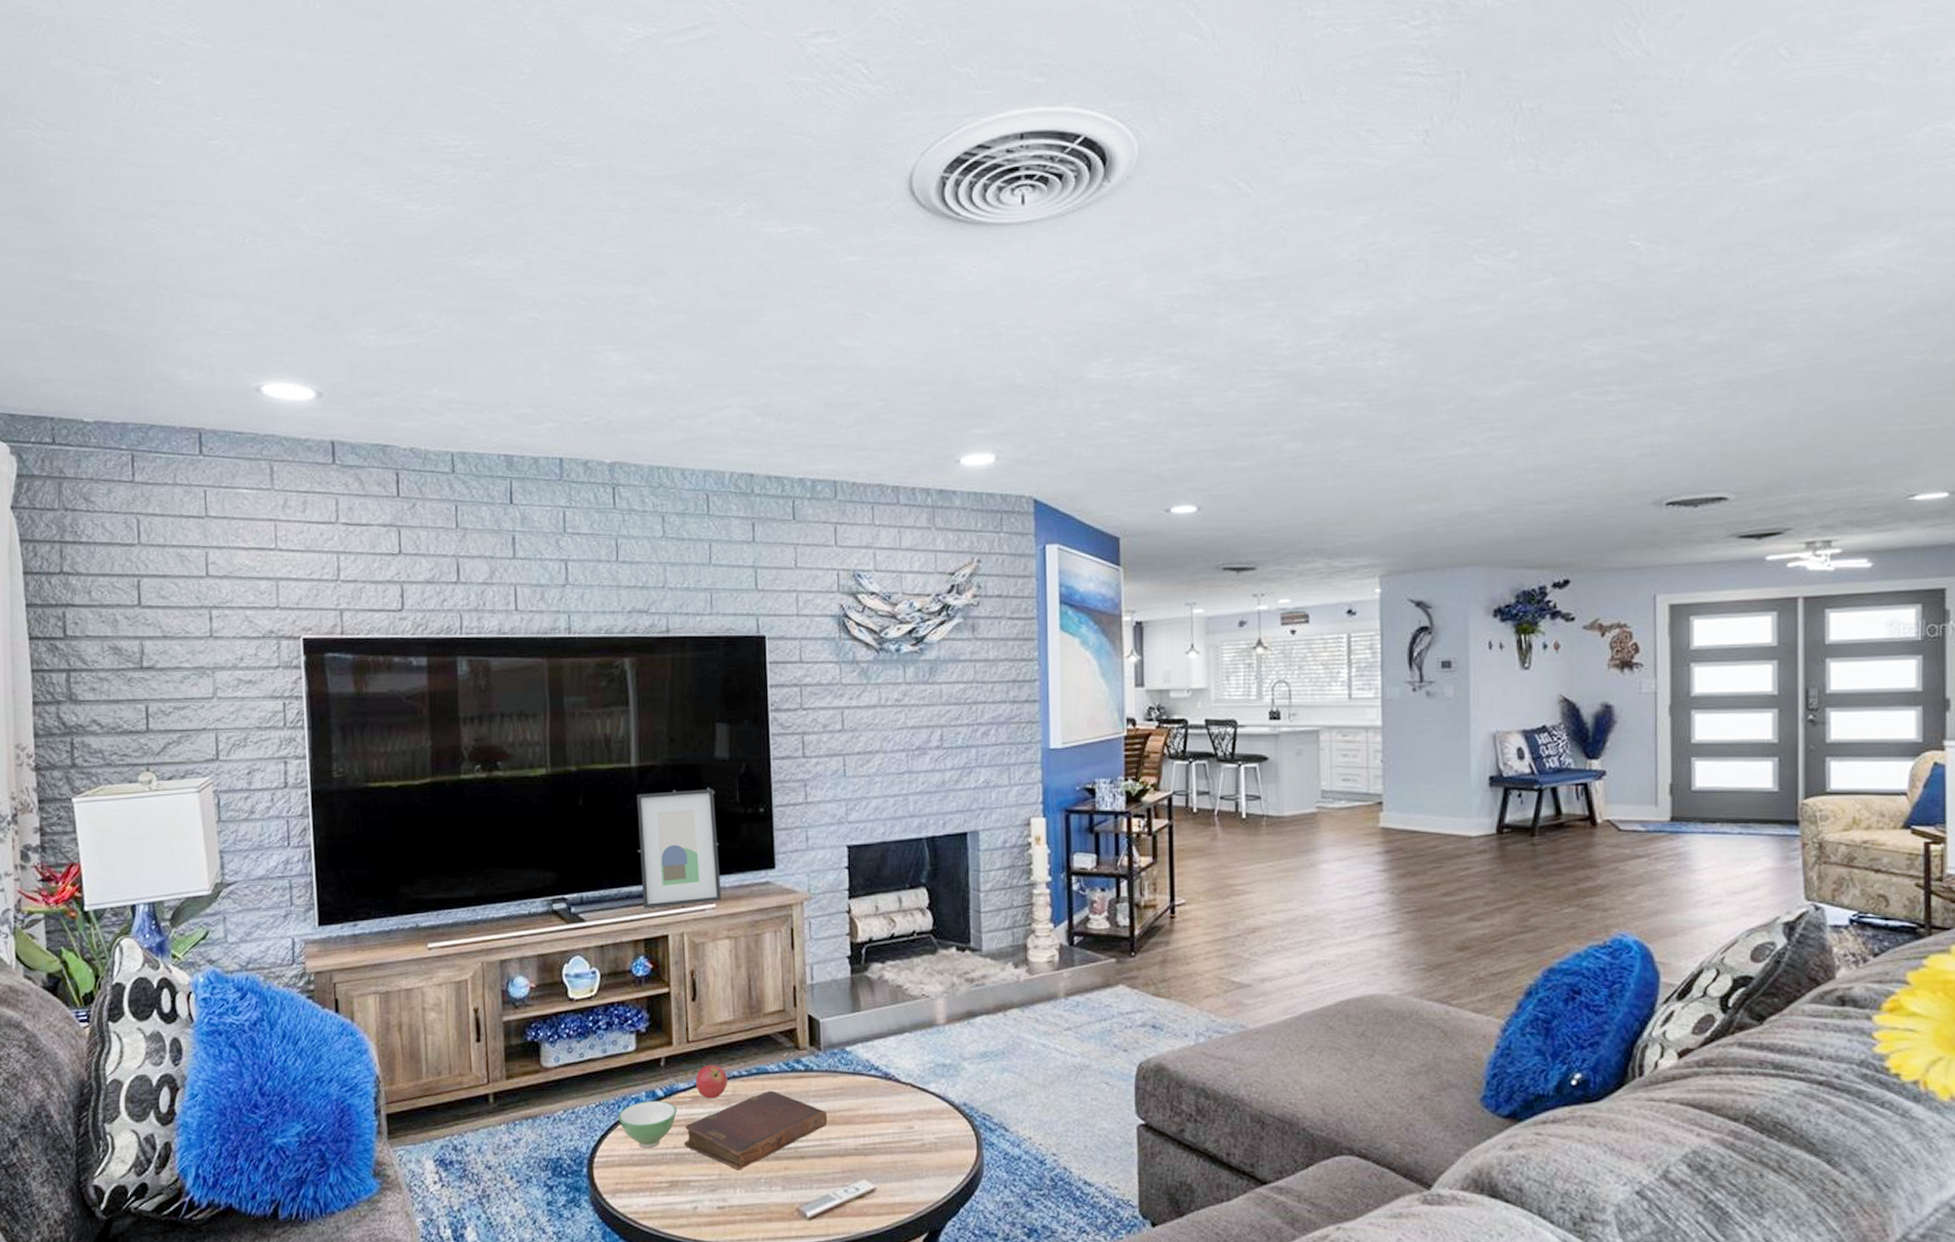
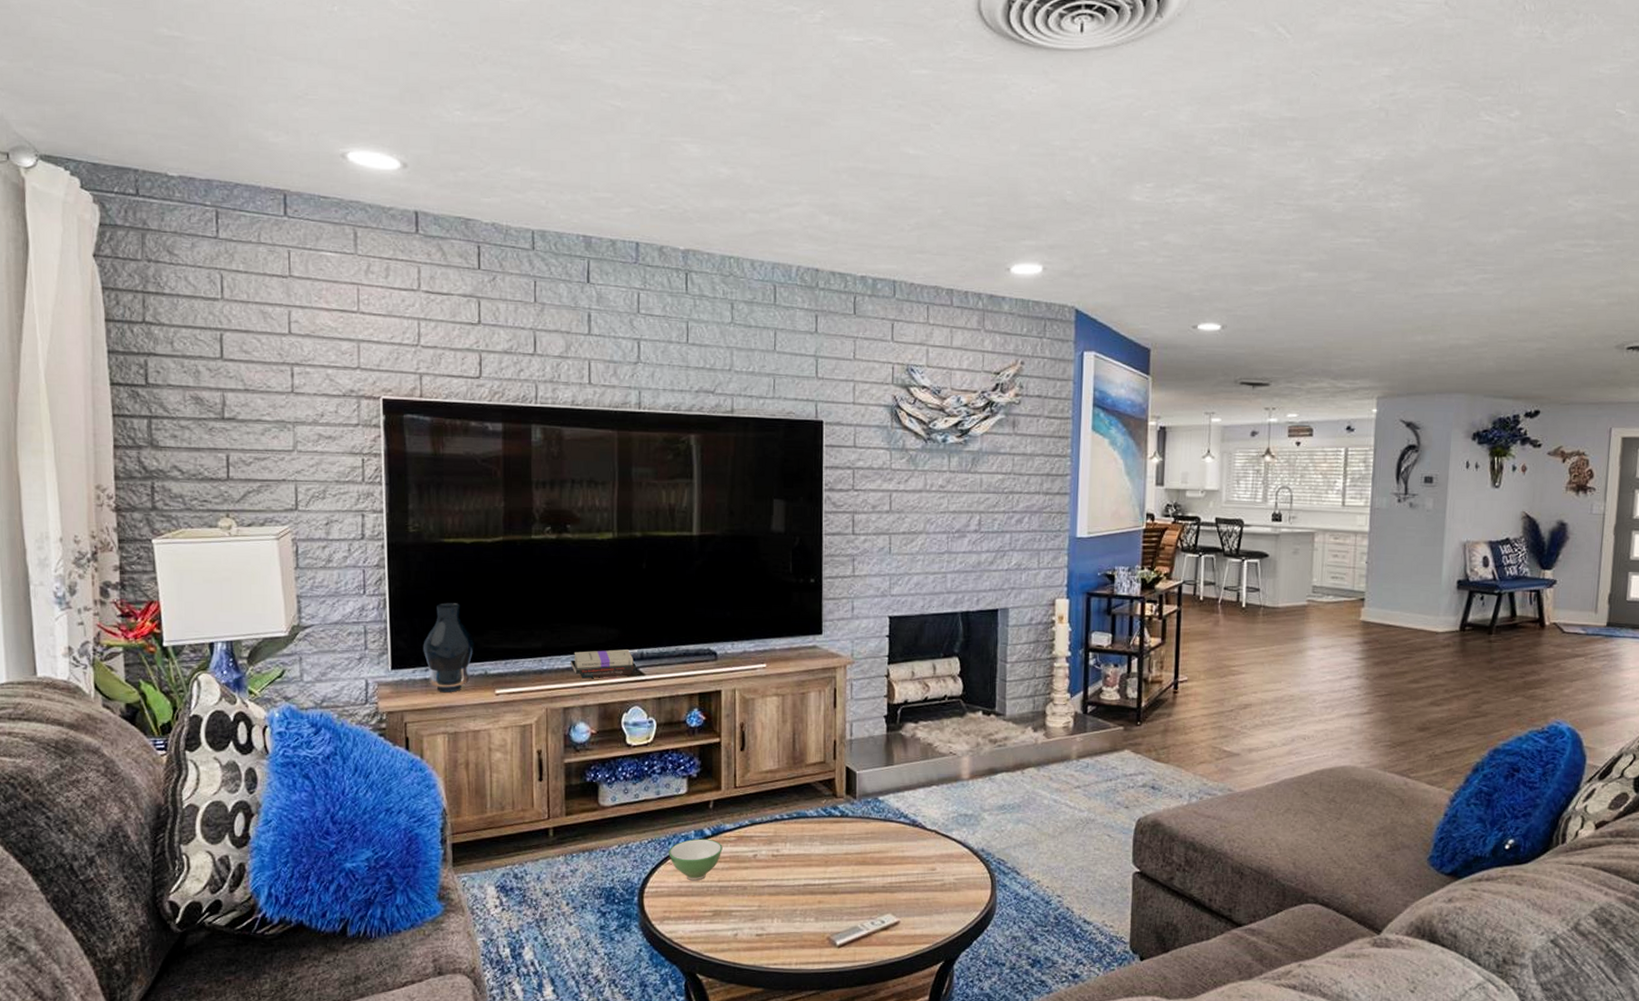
vase: none [350,851,404,948] -> present [423,602,474,692]
books: none [505,894,576,928] -> present [570,649,636,679]
picture frame: present [636,788,722,909] -> none [696,558,772,666]
diary: present [684,1090,828,1170] -> none [728,833,859,903]
fruit: present [695,1065,727,1099] -> none [741,808,770,839]

